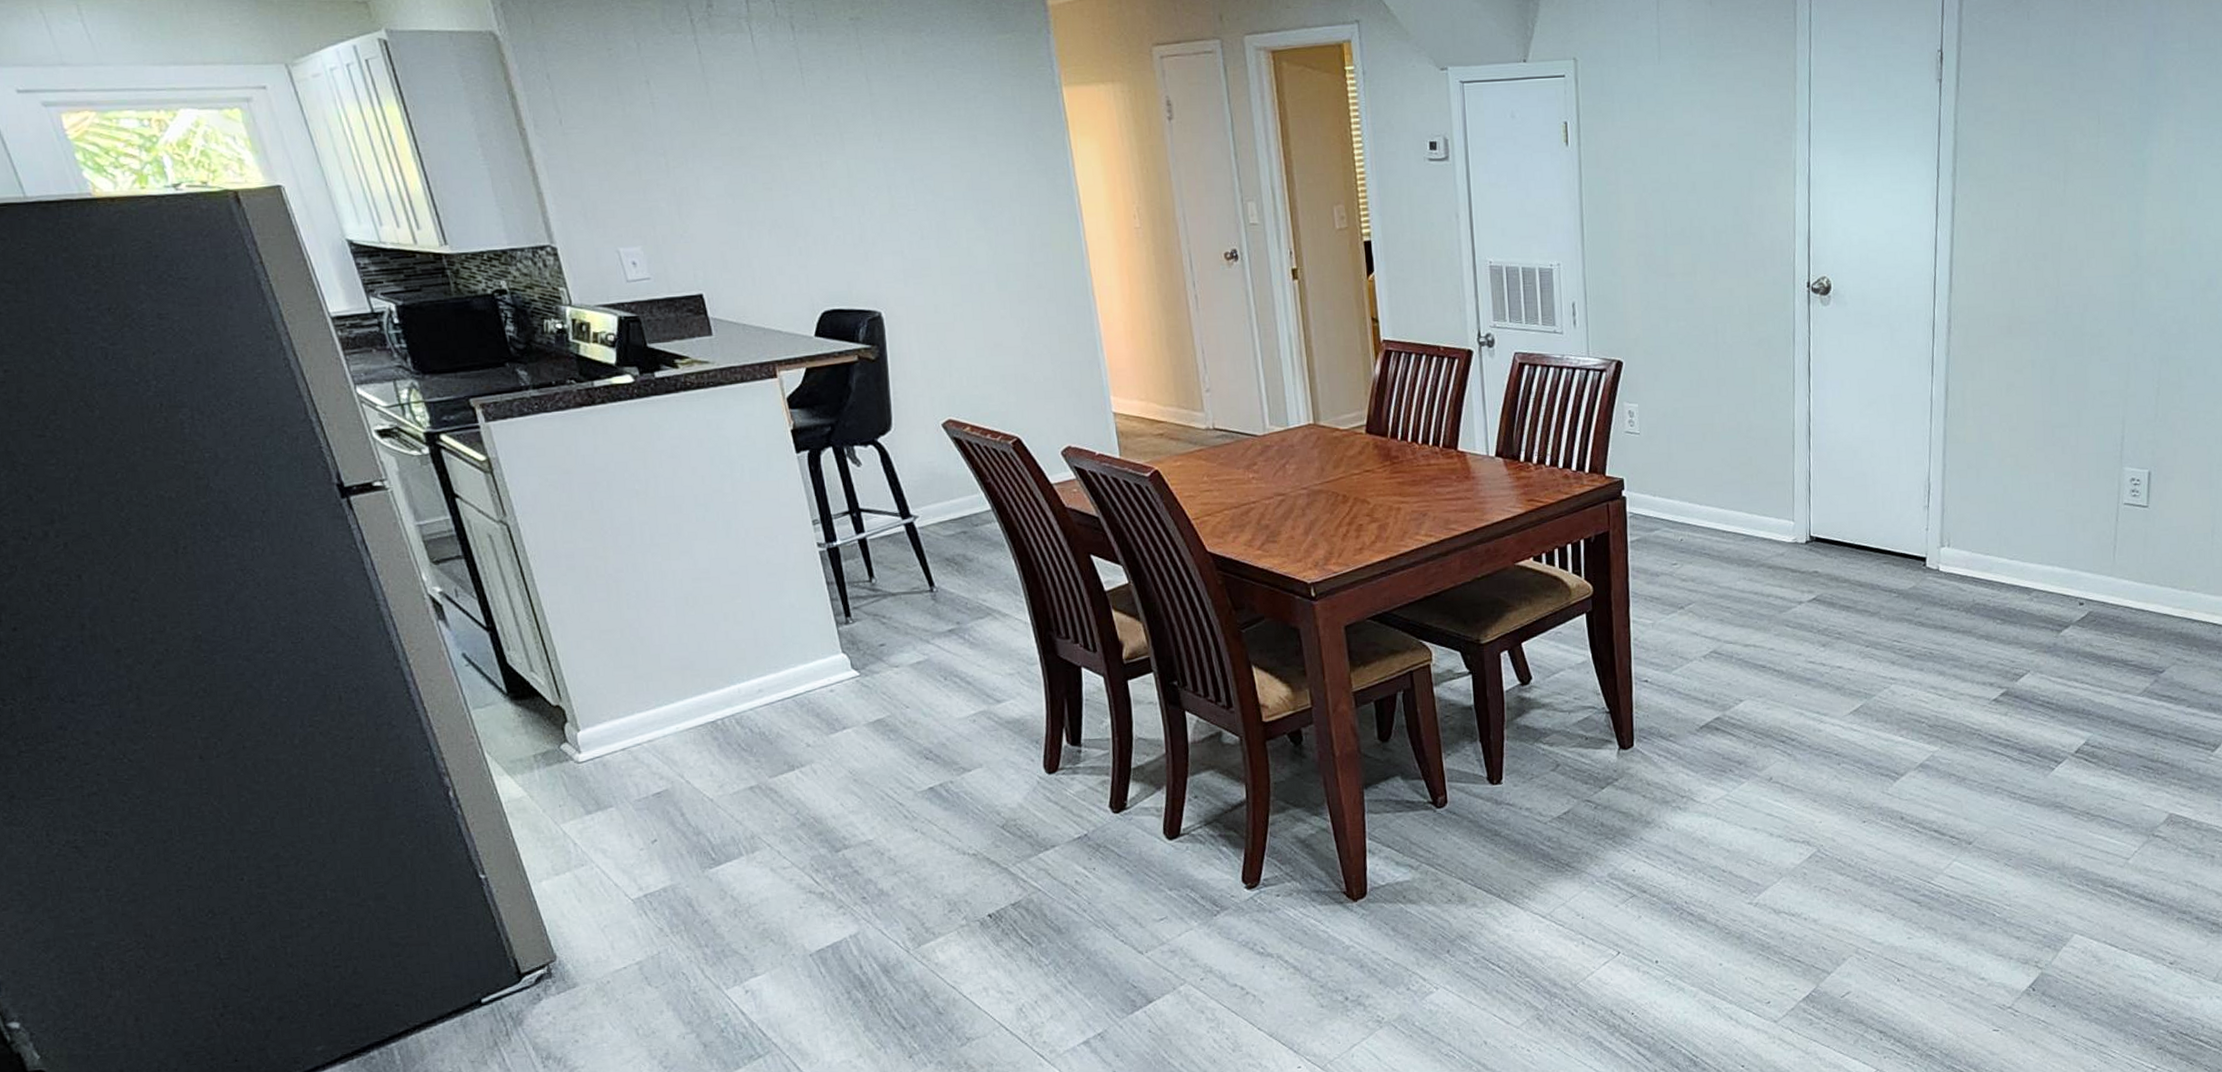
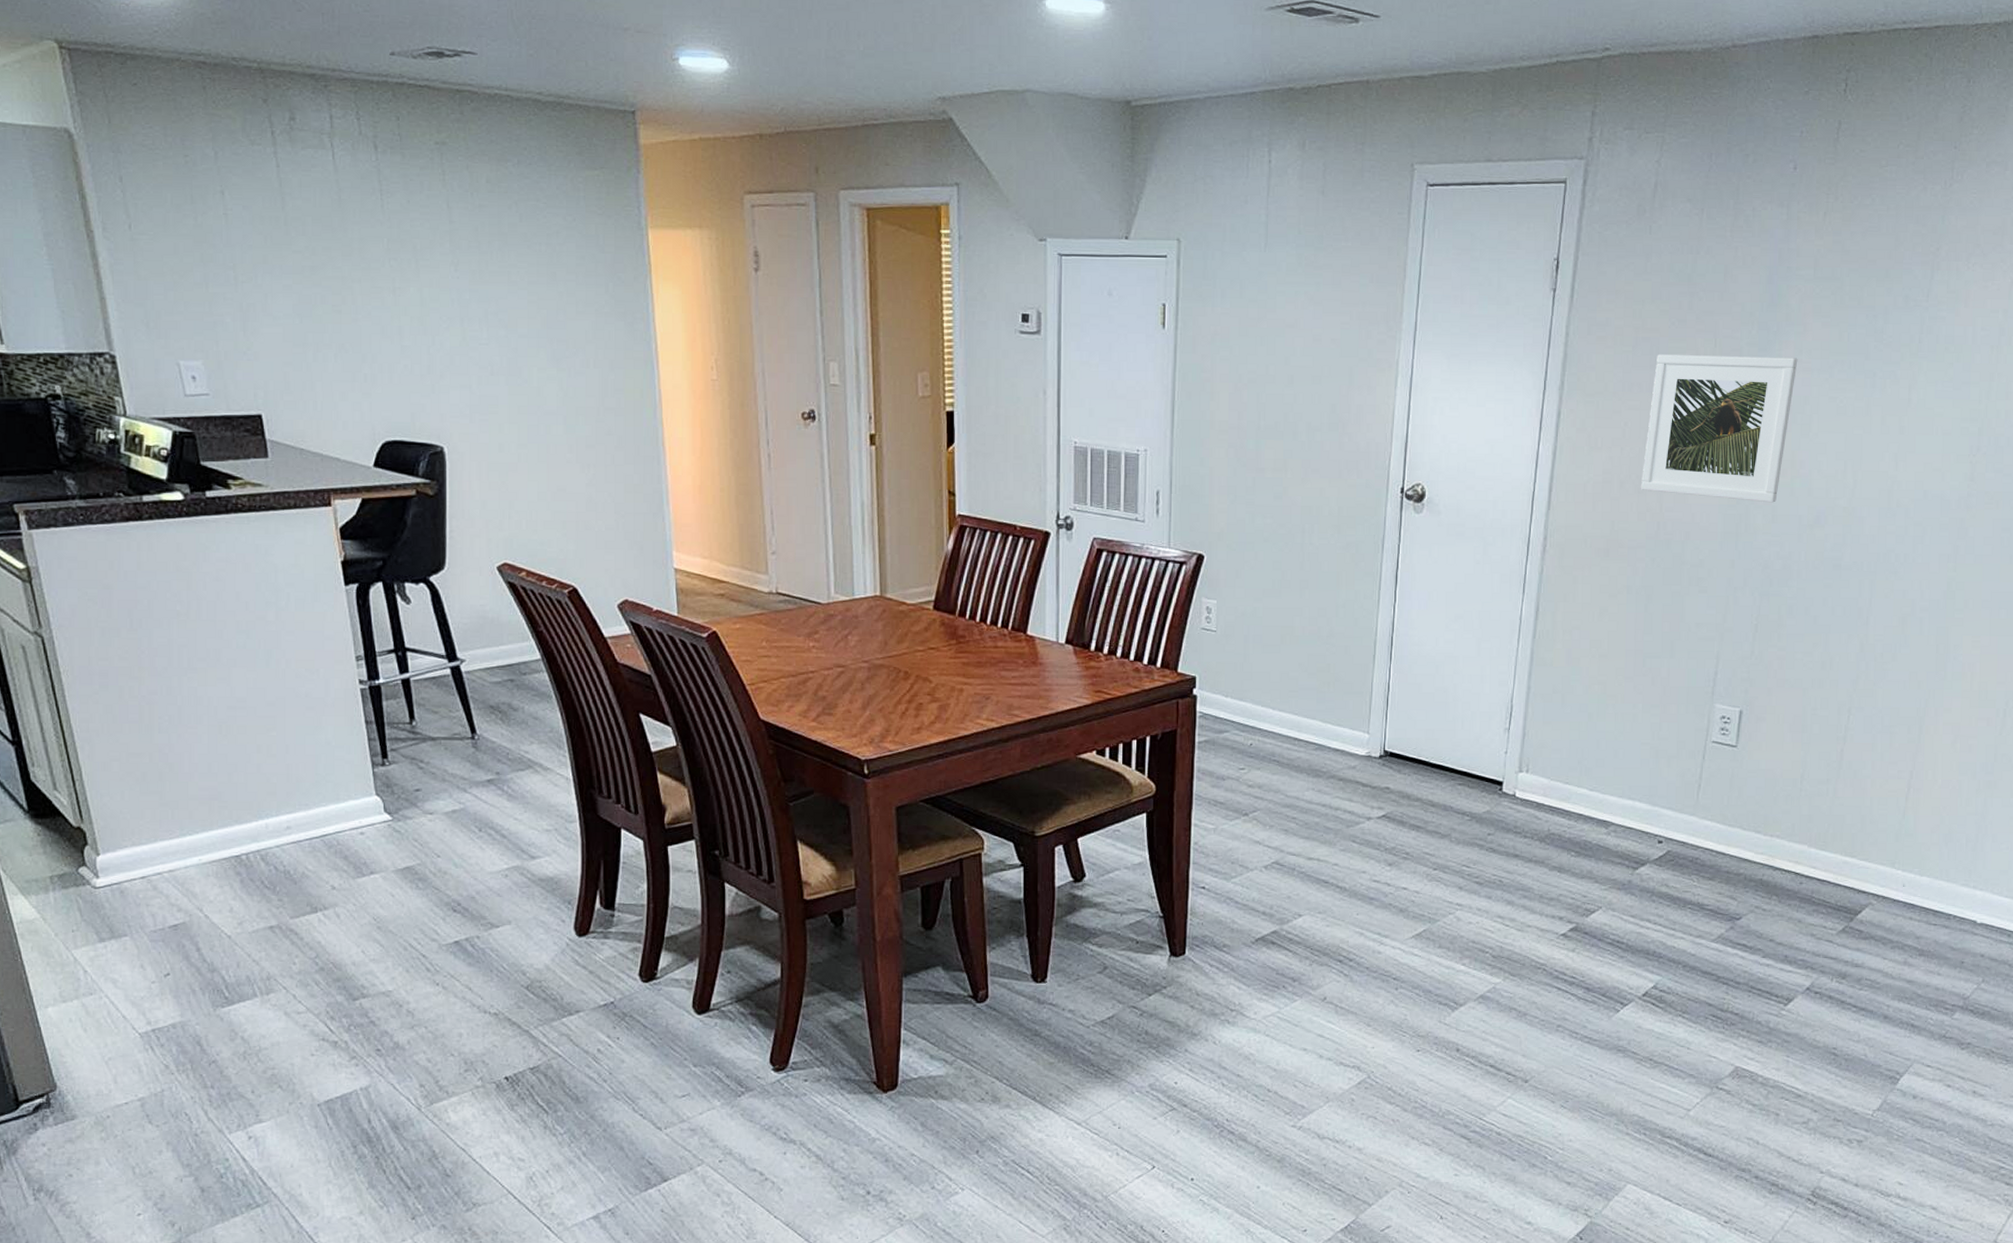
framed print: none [2037,128,2179,270] -> present [1640,354,1798,503]

